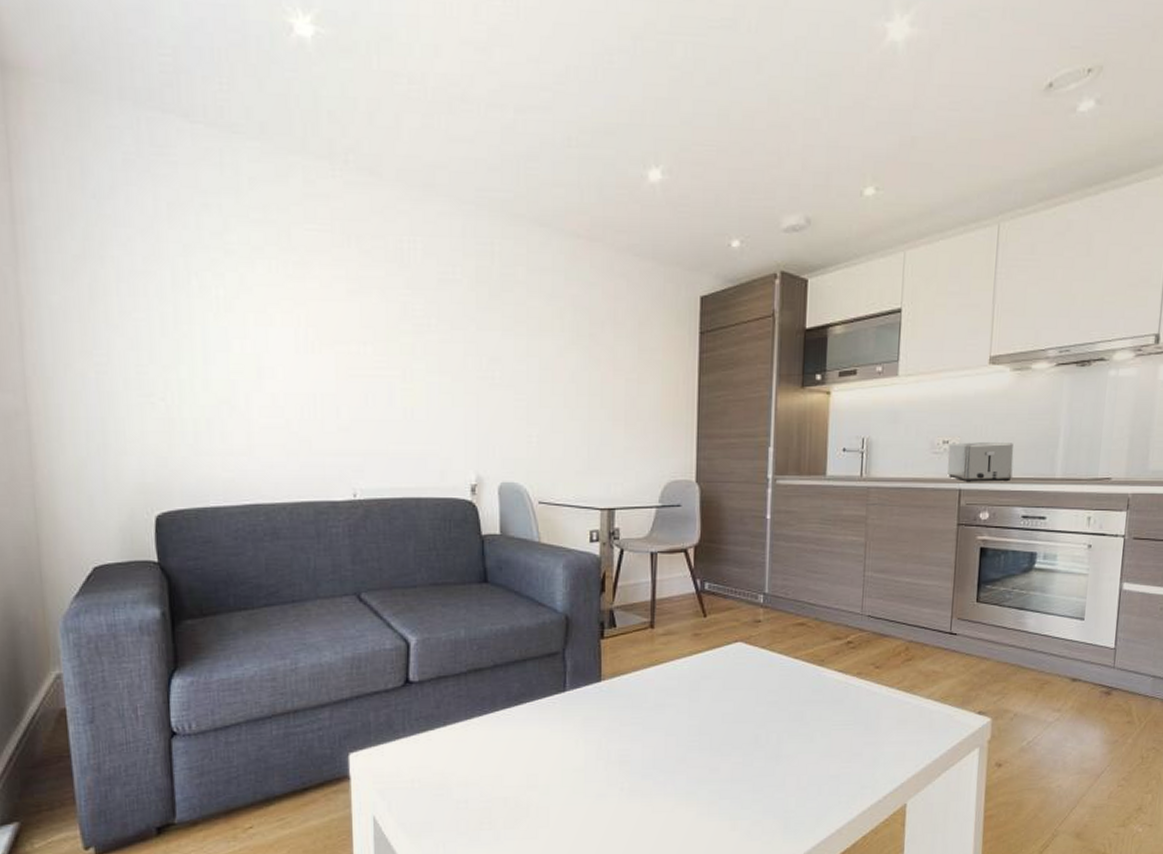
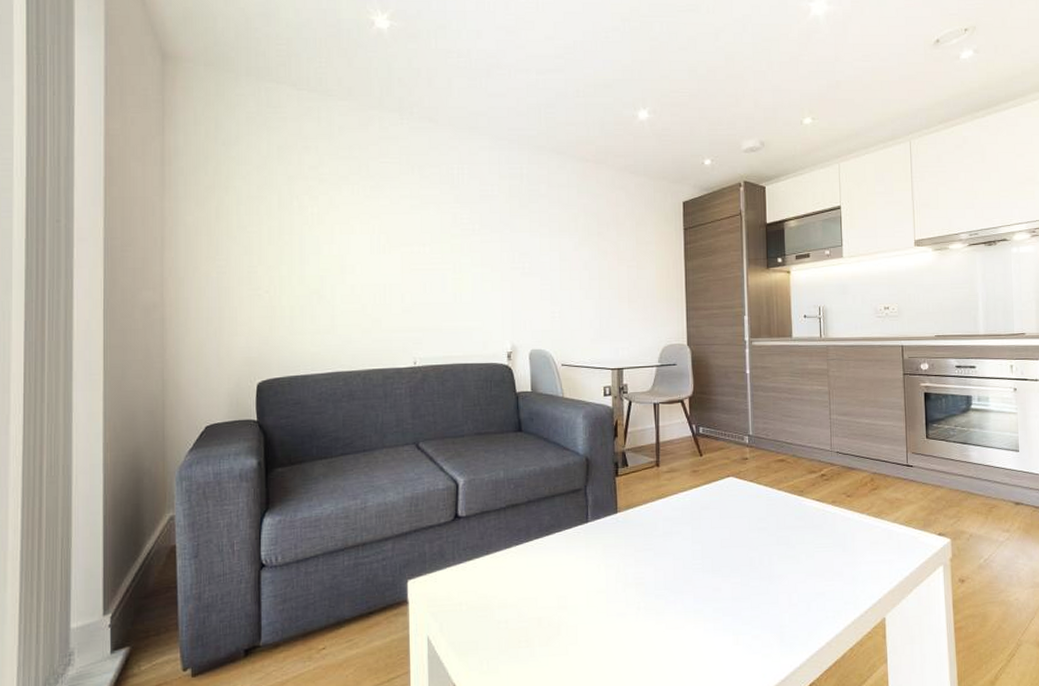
toaster: present [947,442,1014,482] -> none [889,307,944,339]

